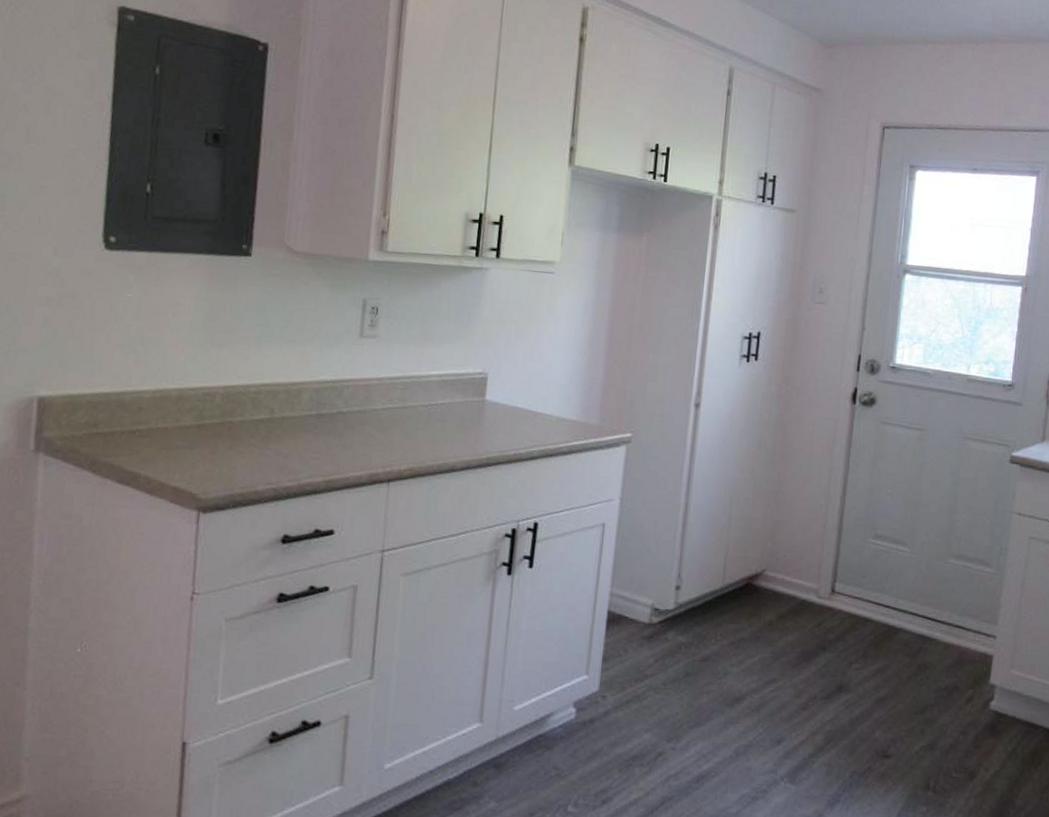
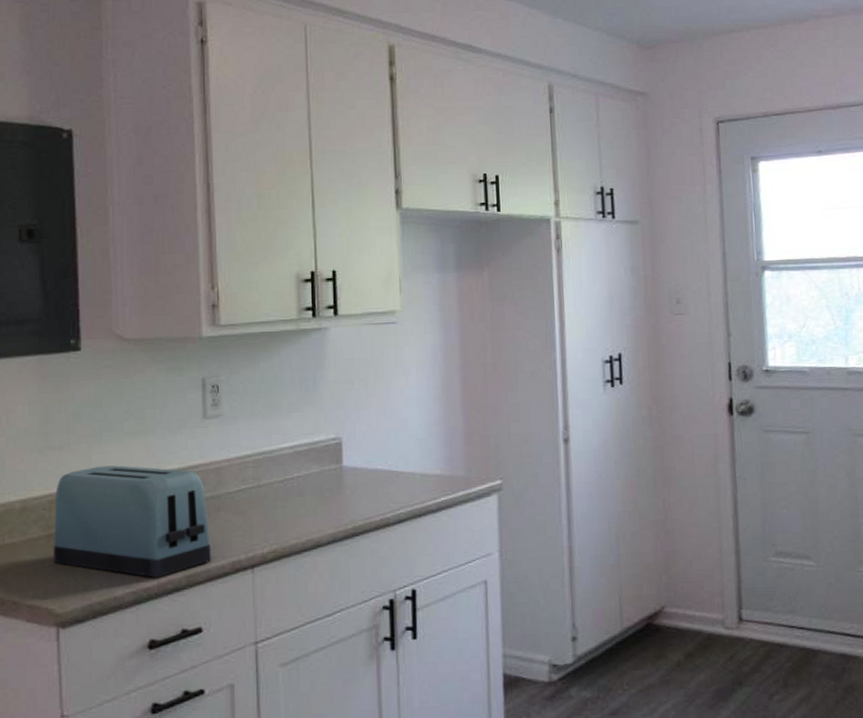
toaster: none [202,367,353,479] -> present [53,465,211,578]

